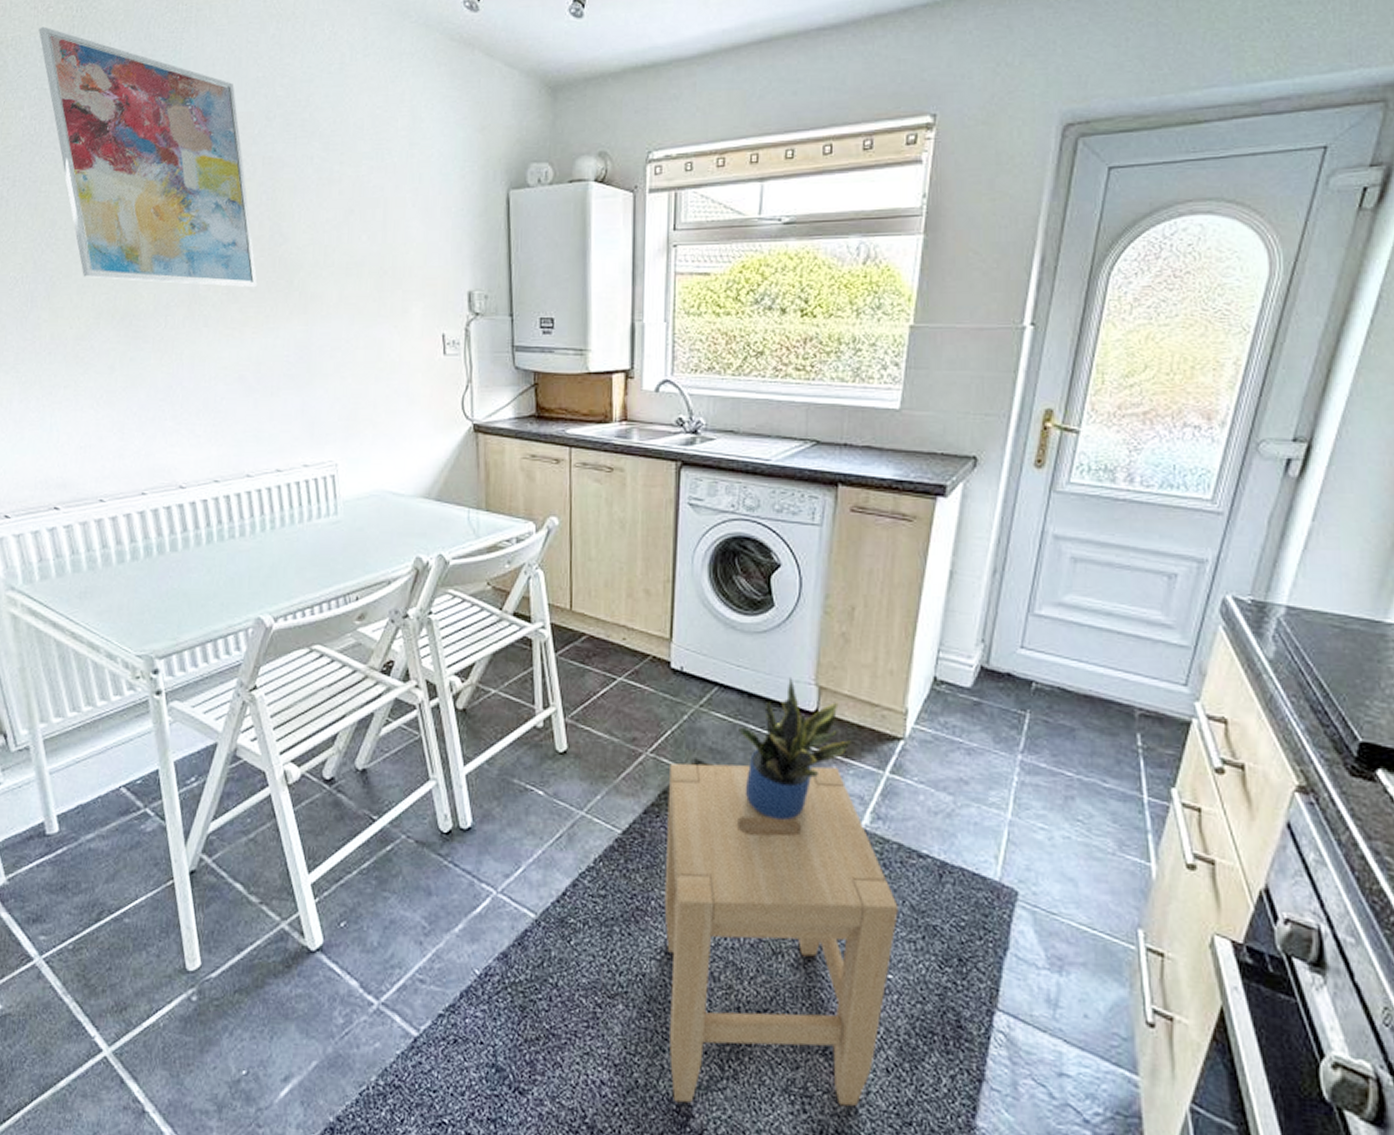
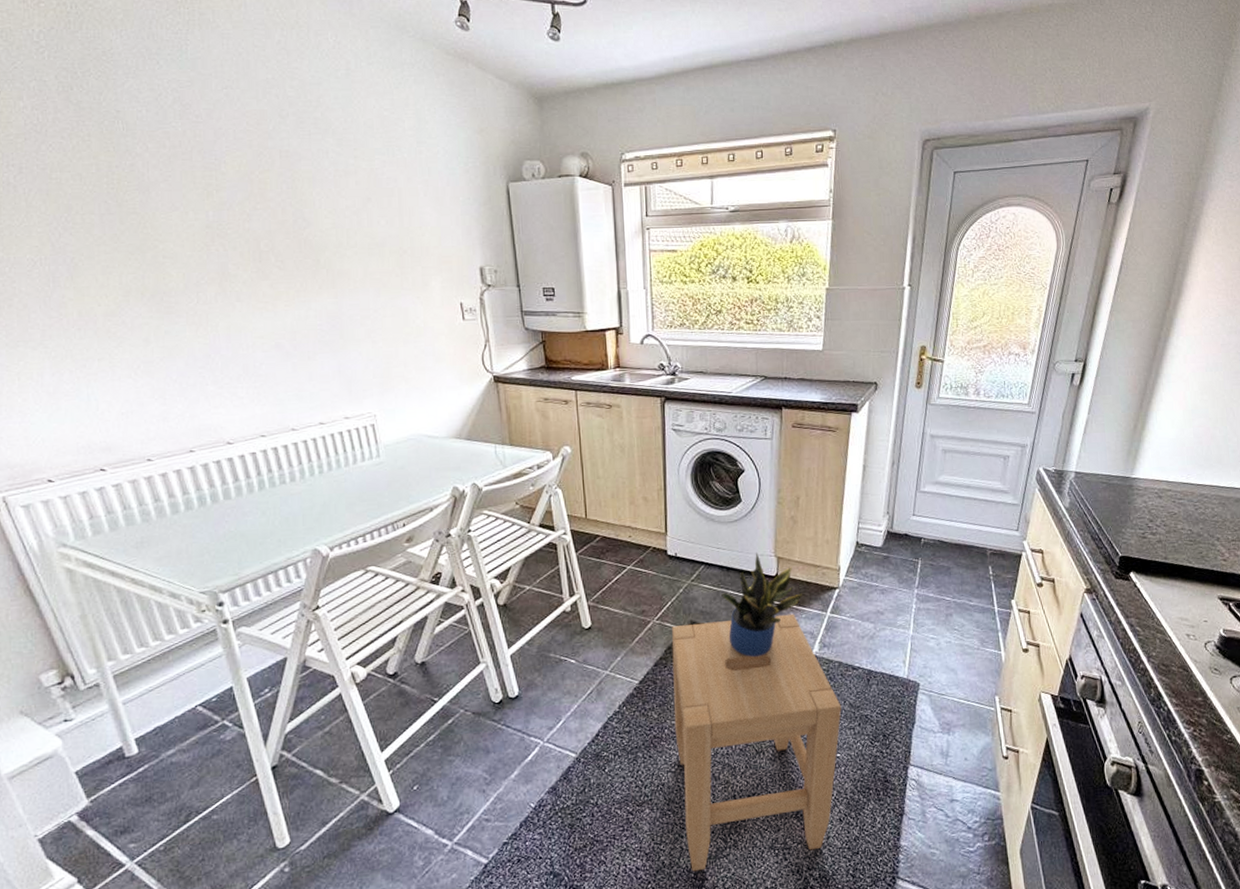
wall art: present [38,26,258,288] -> none [31,20,286,266]

